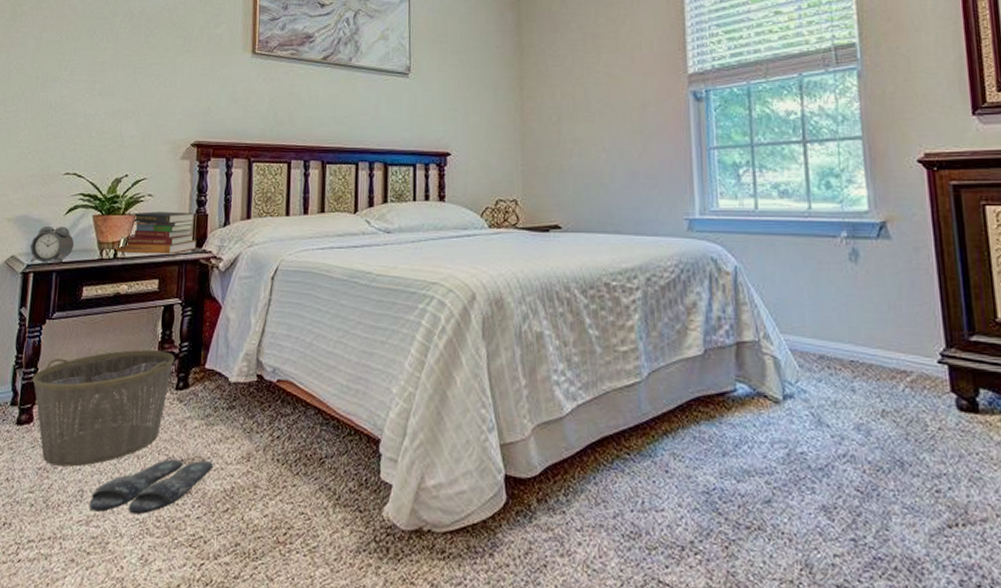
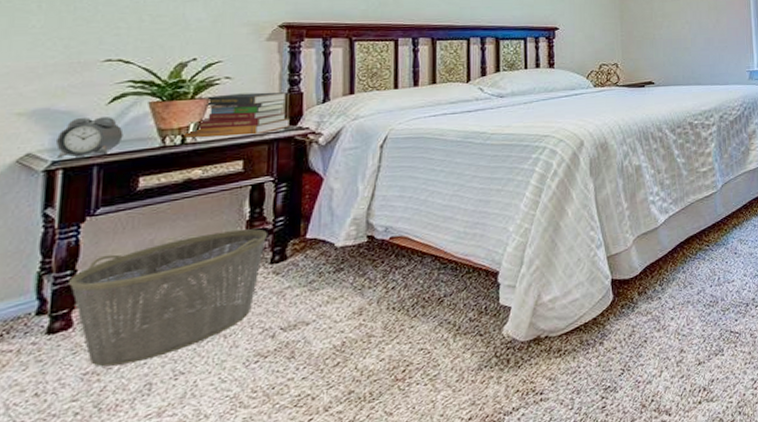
slippers: present [90,459,213,514] -> none [162,323,319,401]

